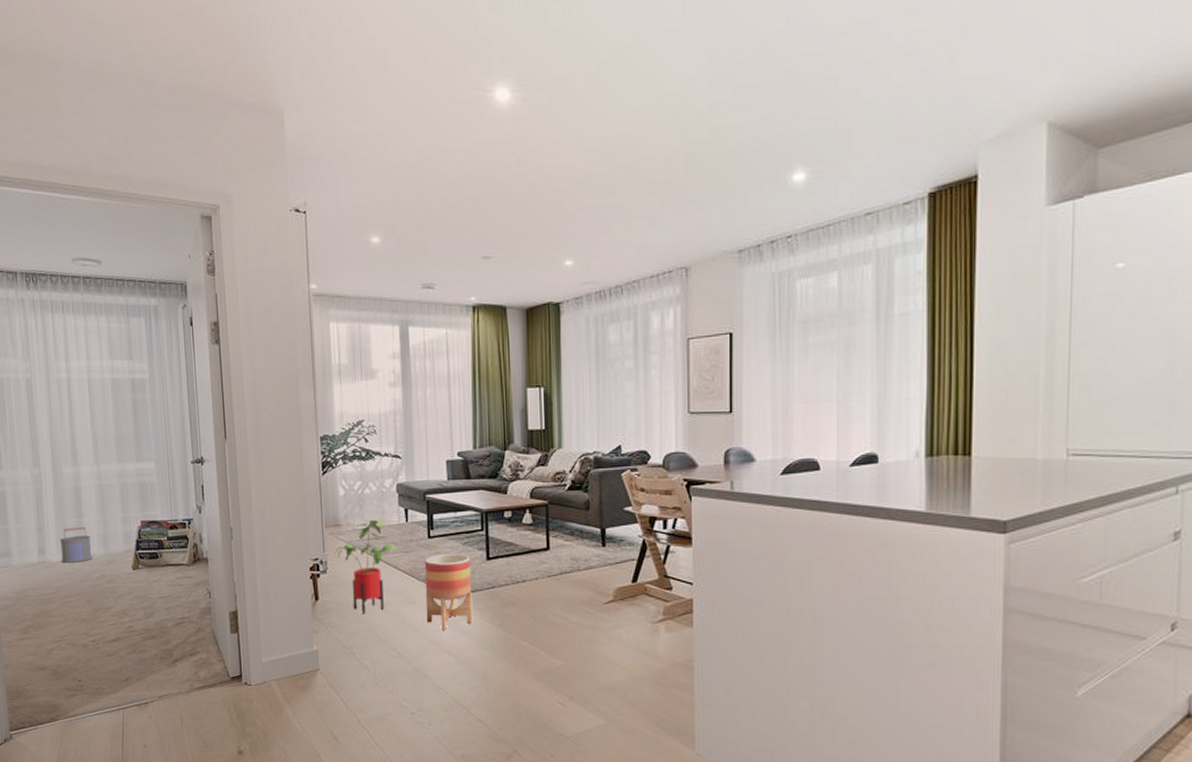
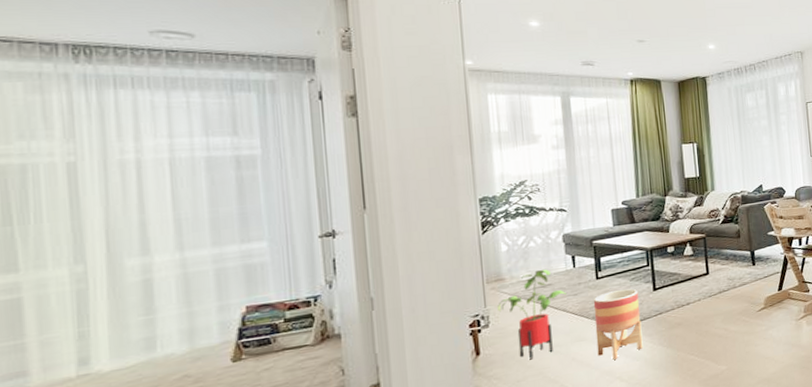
bucket: present [59,527,92,564] -> none [114,324,169,371]

